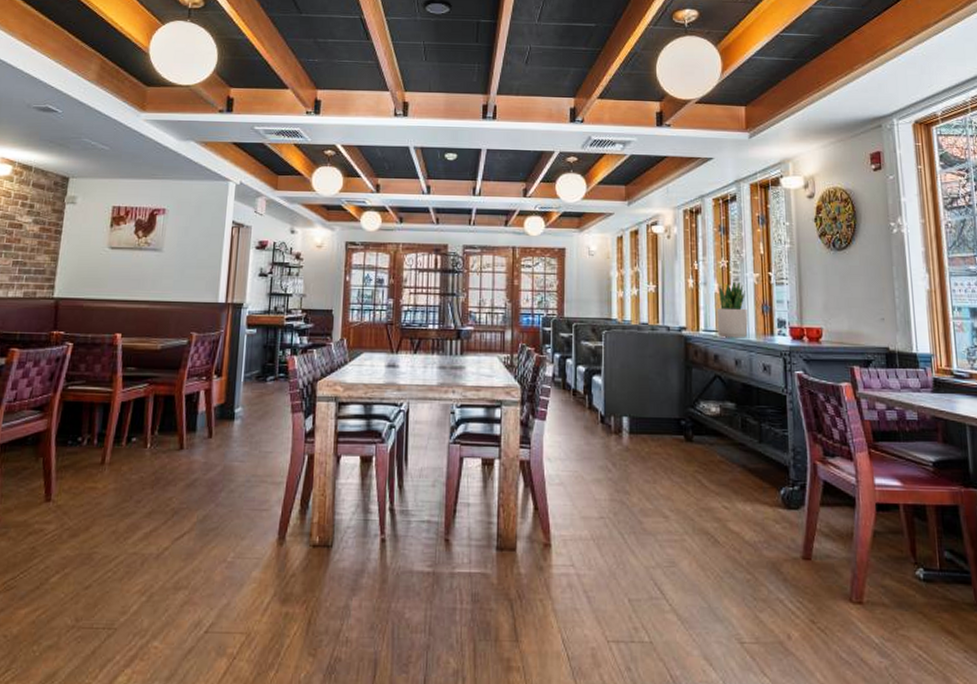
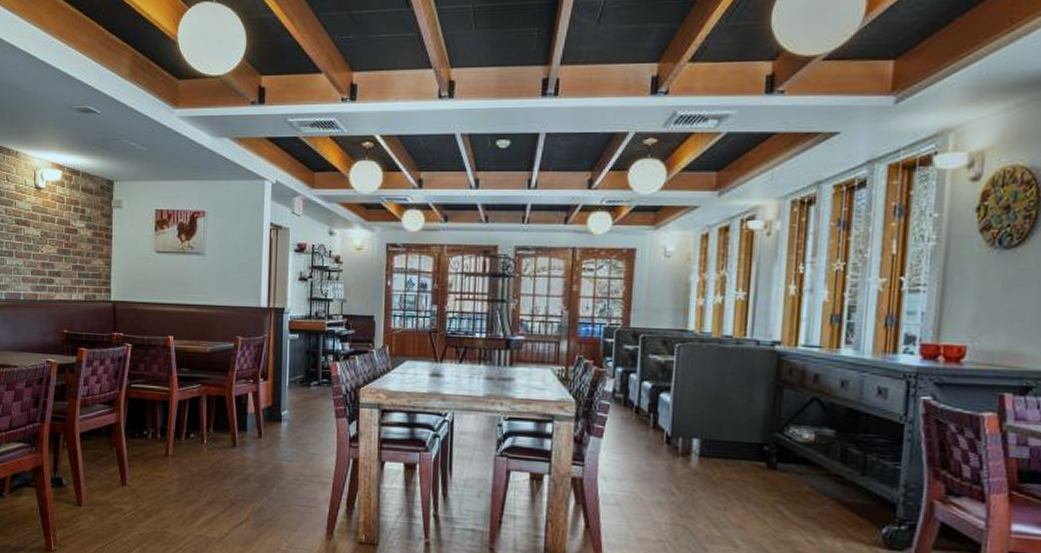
planter: present [716,281,748,338] -> none [821,287,865,356]

